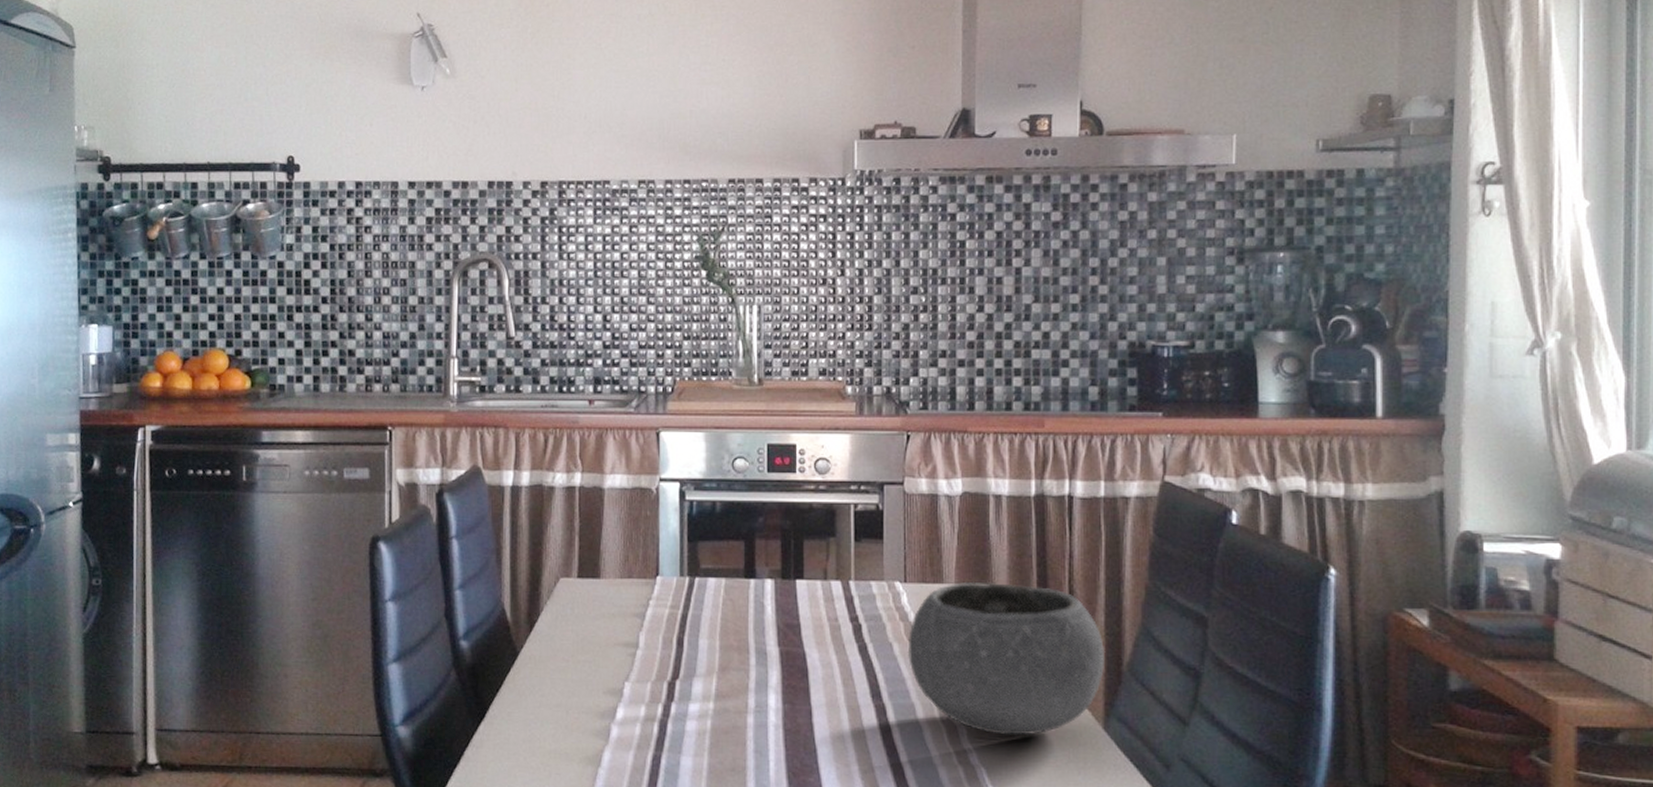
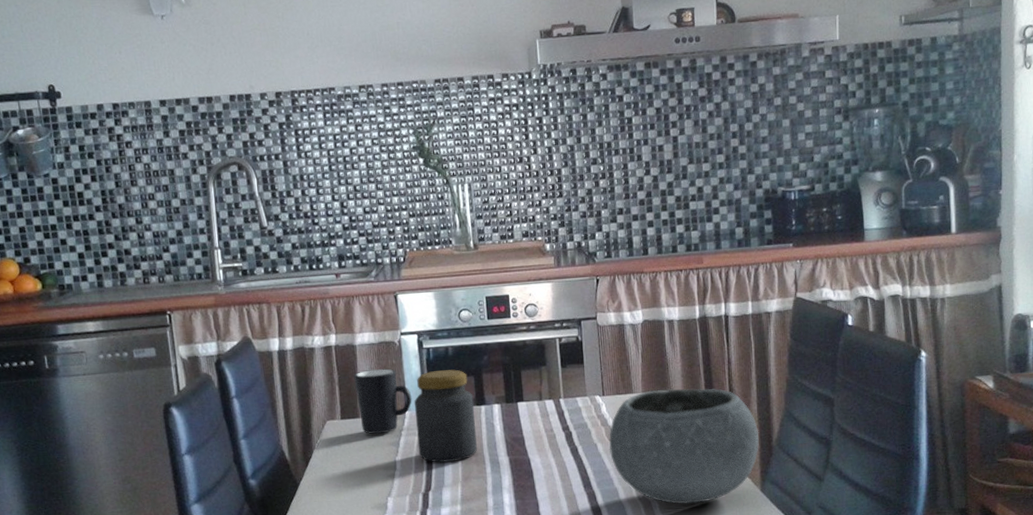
mug: none [598,520,666,601] -> present [354,368,412,435]
jar: none [667,530,742,646] -> present [414,369,477,463]

